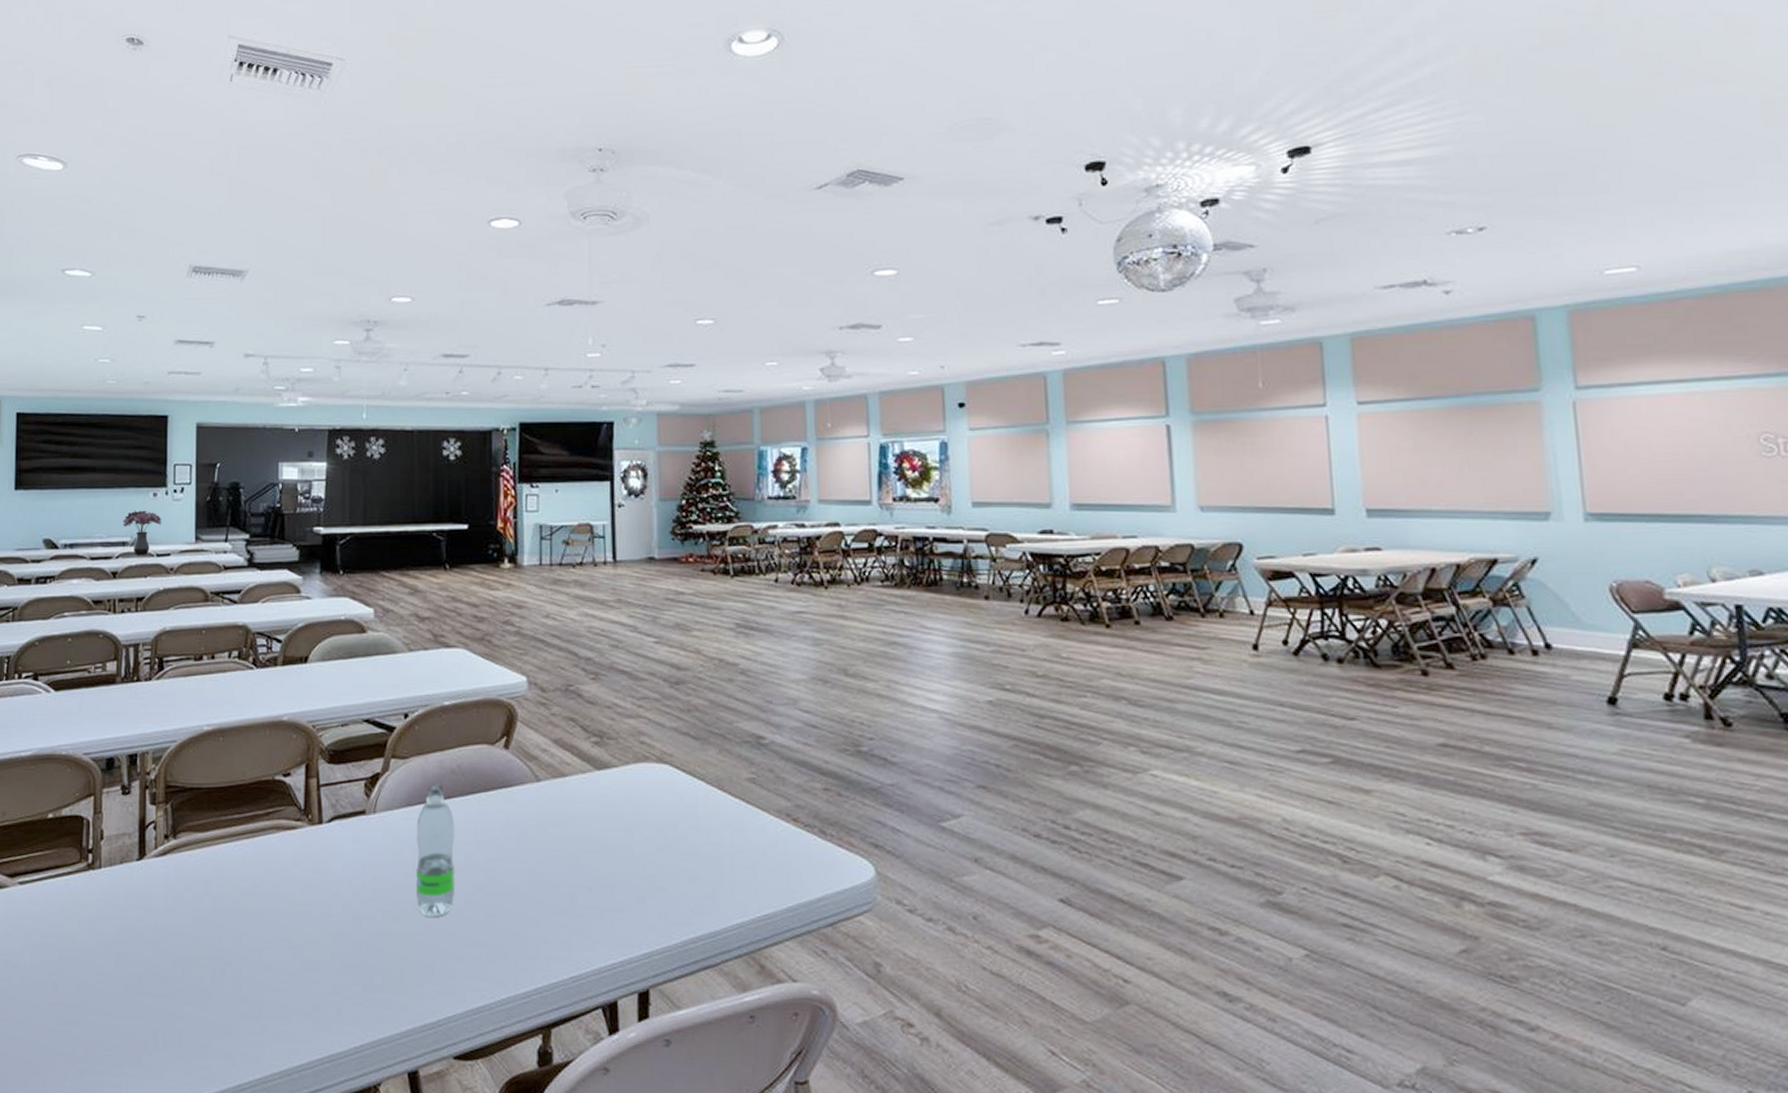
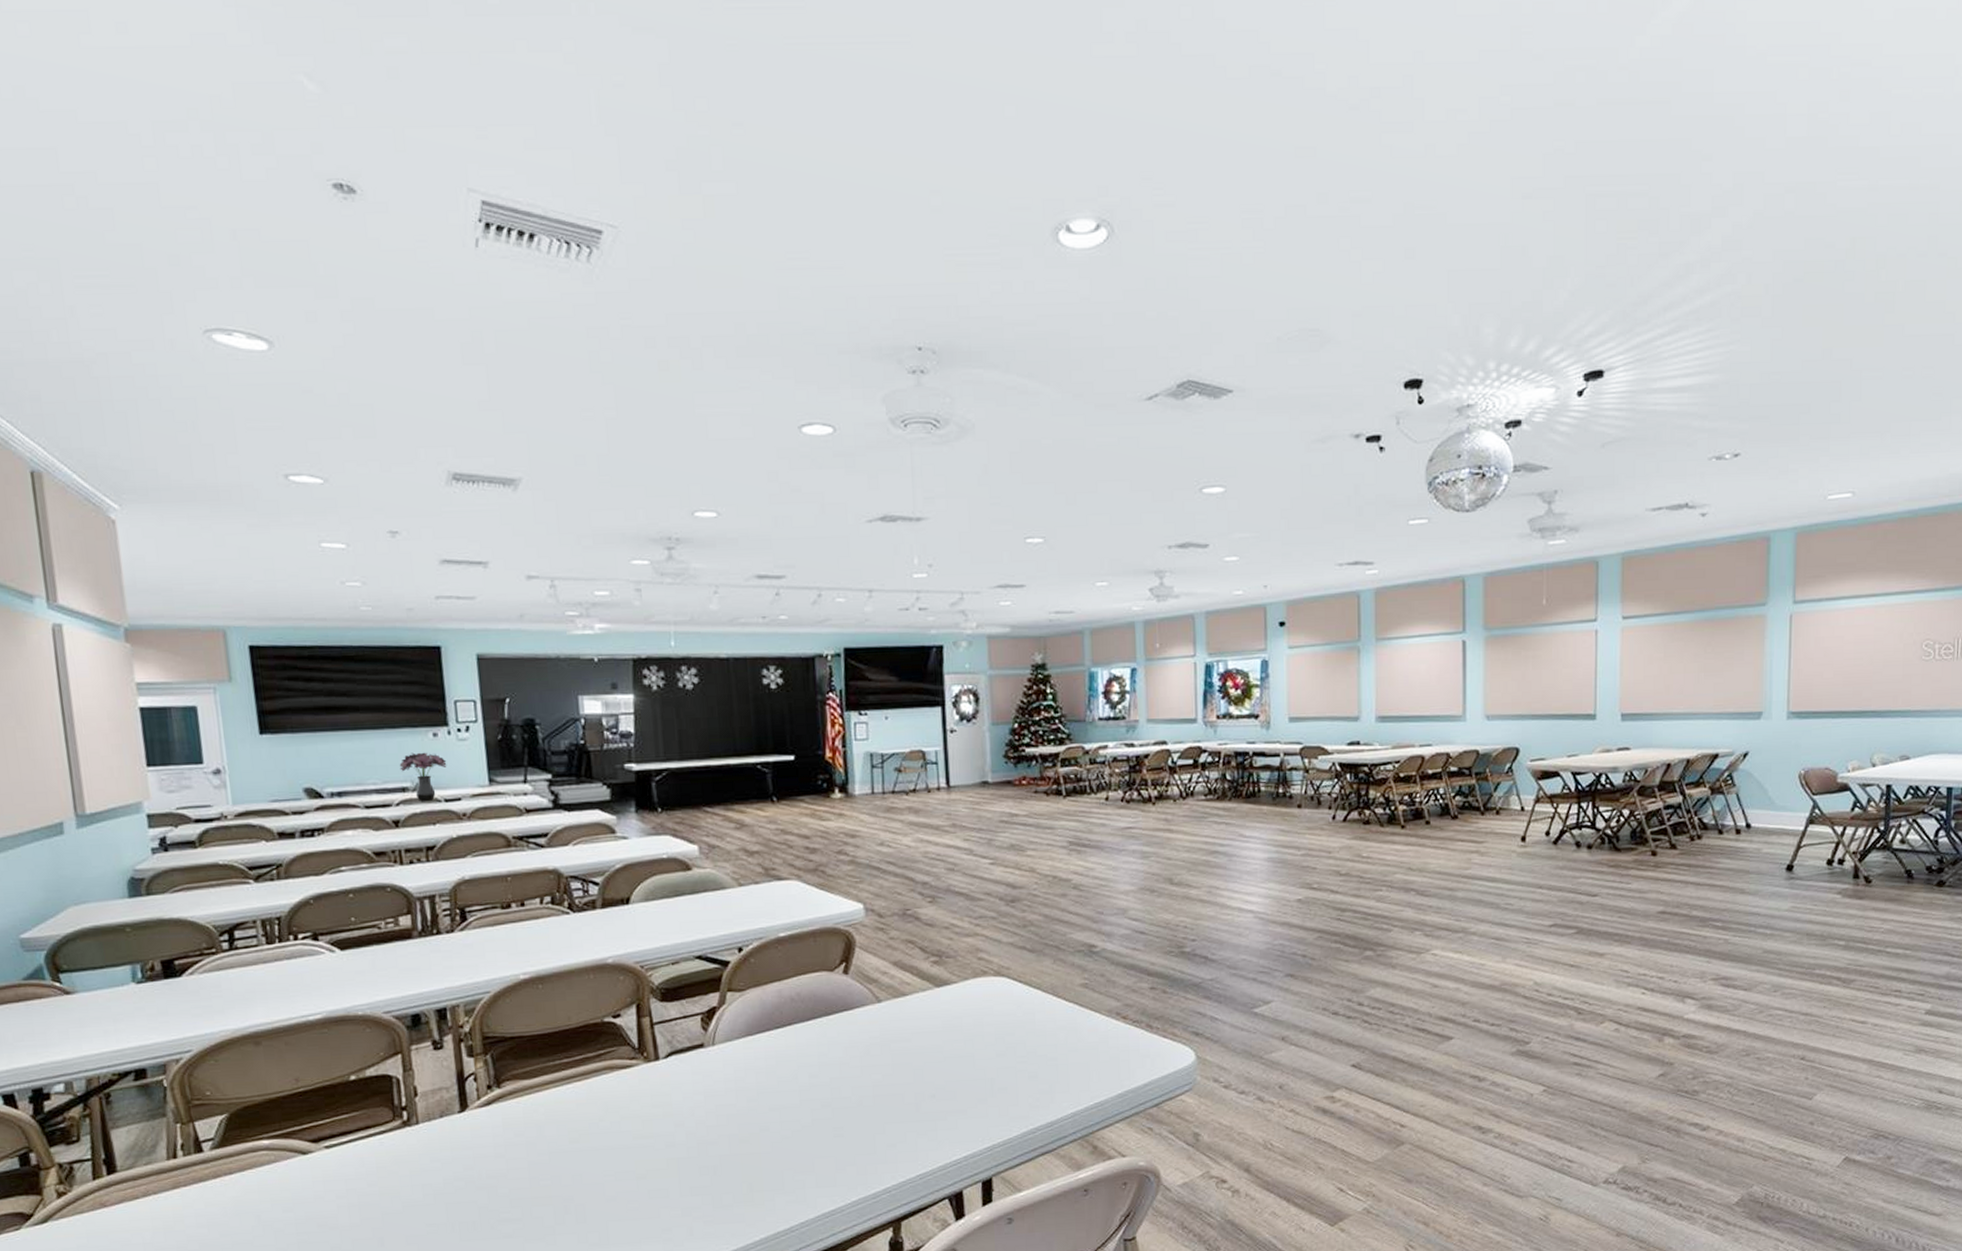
bottle: present [415,785,455,917] -> none [758,1013,801,1136]

